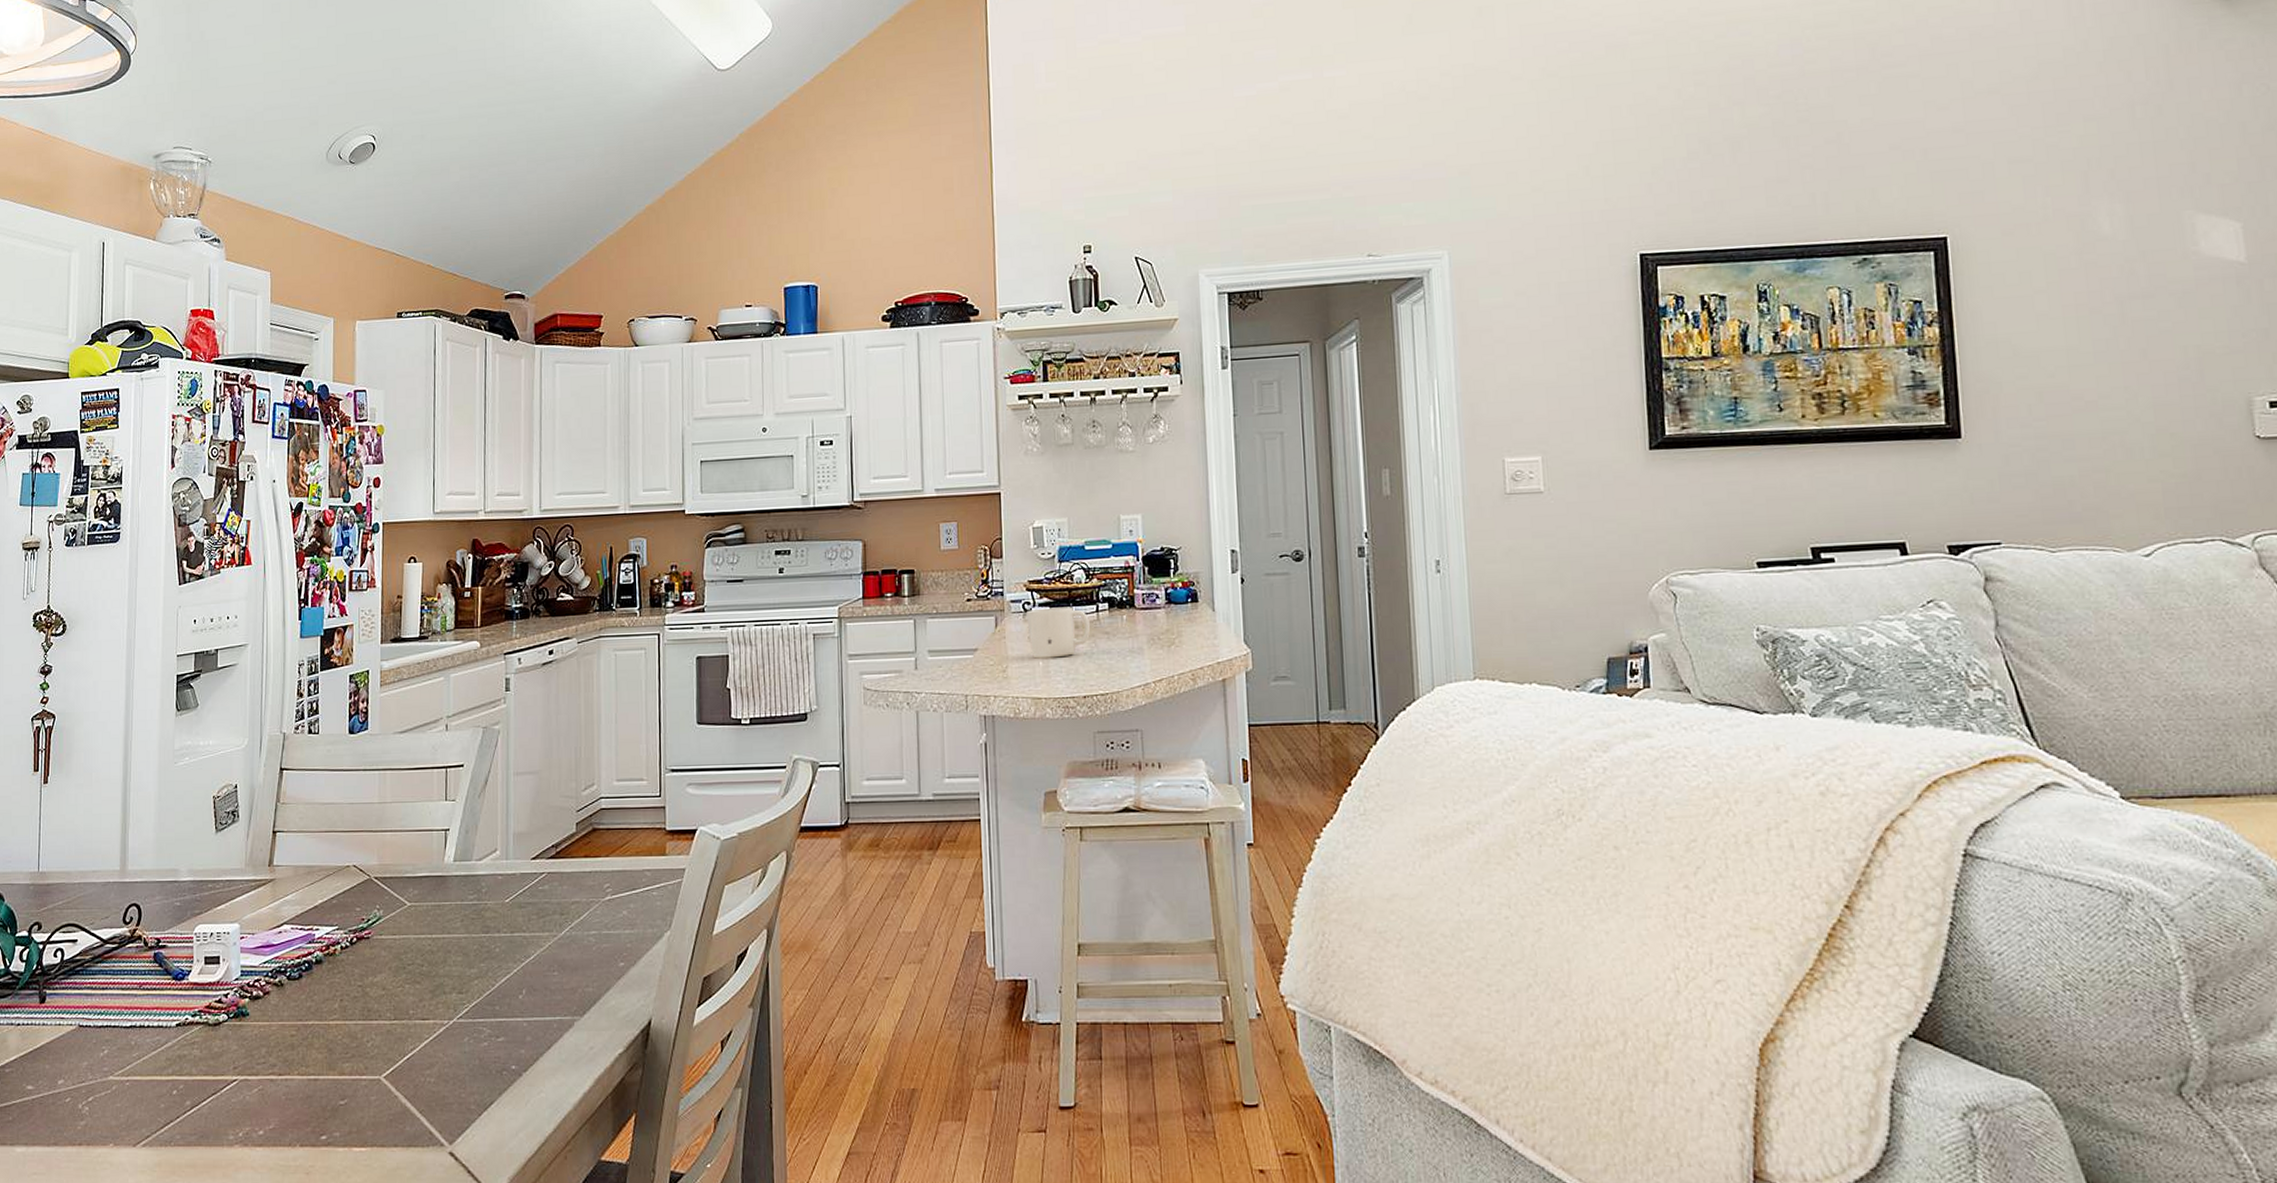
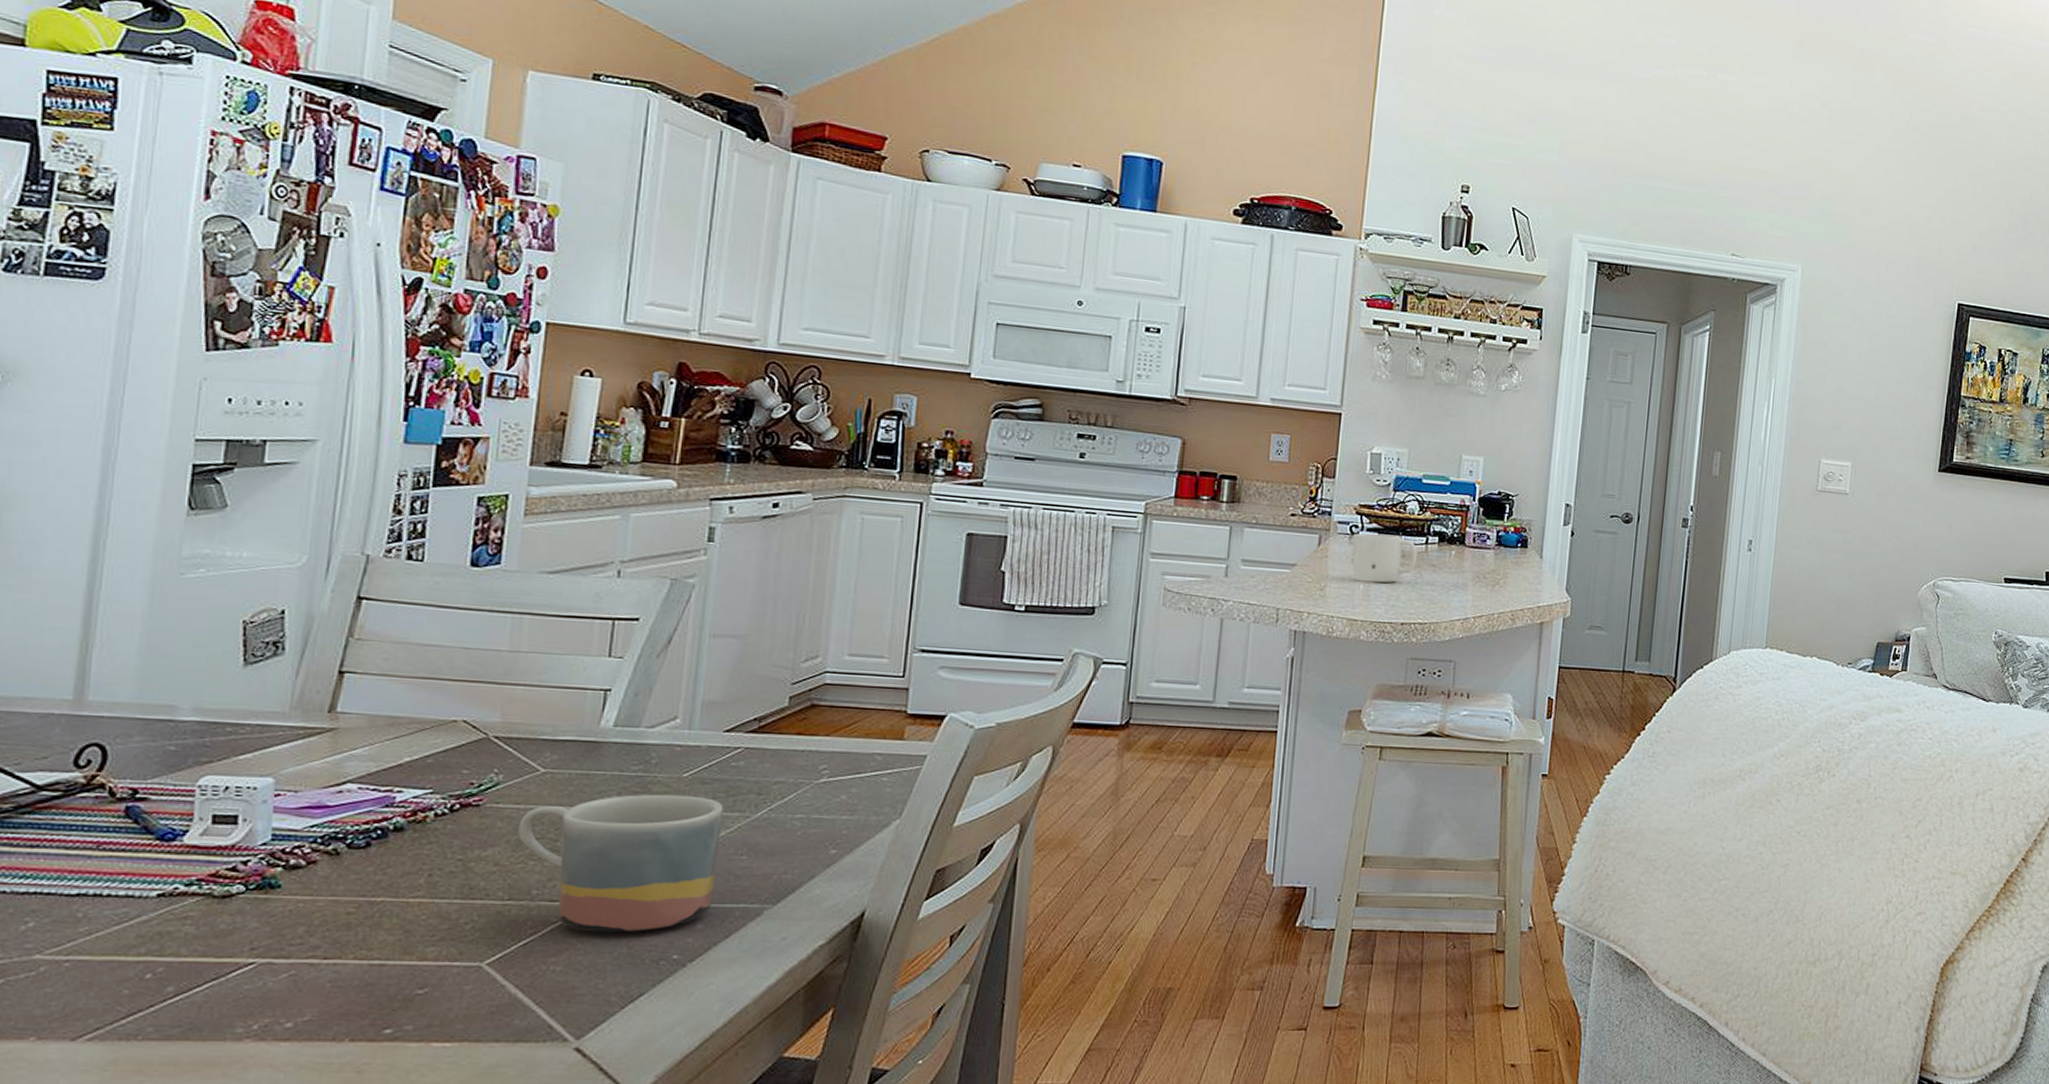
mug: none [396,919,537,1046] -> present [518,794,724,933]

